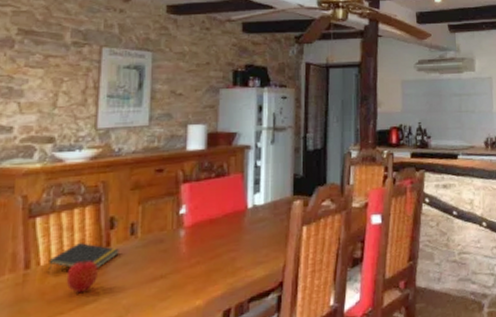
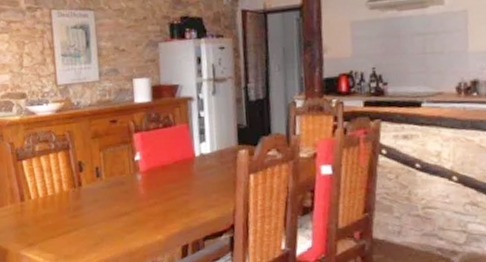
notepad: present [48,242,119,273] -> none [37,181,90,205]
fruit: present [66,260,99,294] -> none [51,196,76,223]

